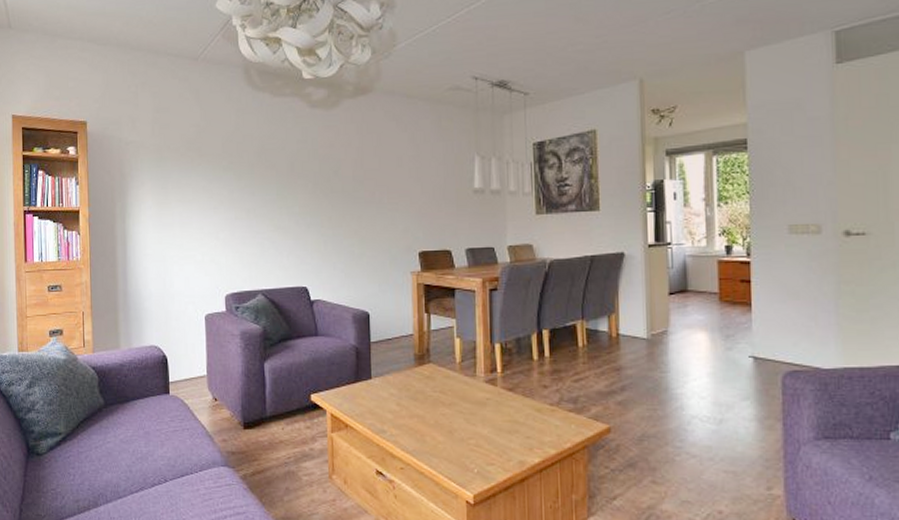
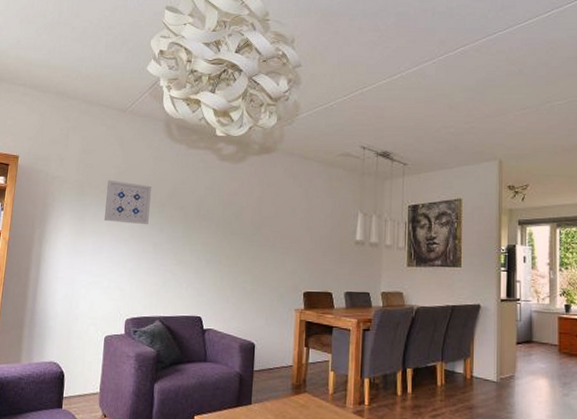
wall art: none [187,140,239,189] -> present [104,179,152,225]

